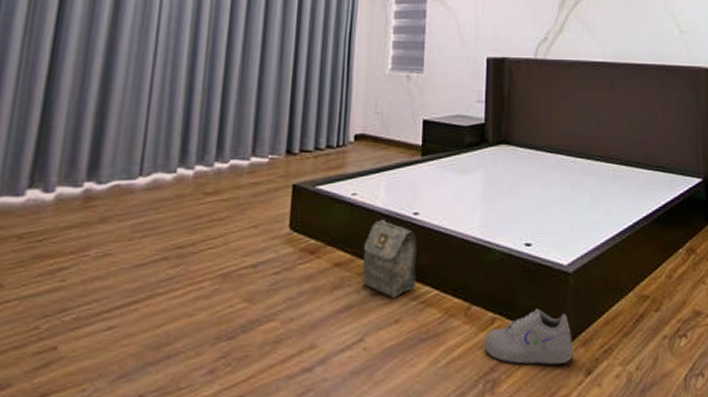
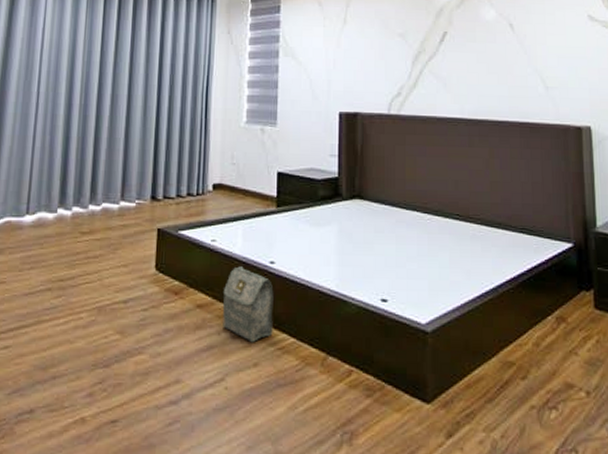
shoe: present [484,308,574,365] -> none [341,365,433,423]

